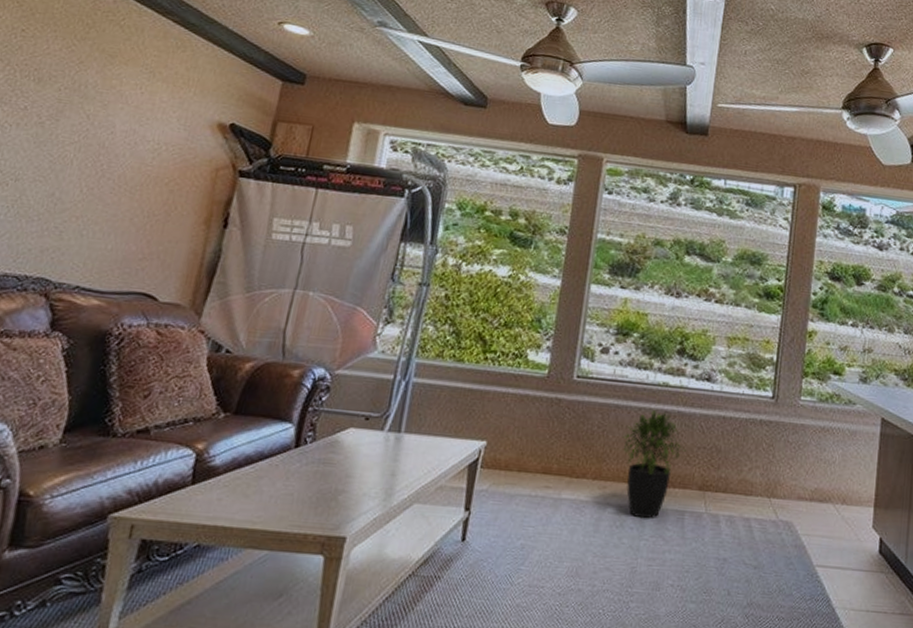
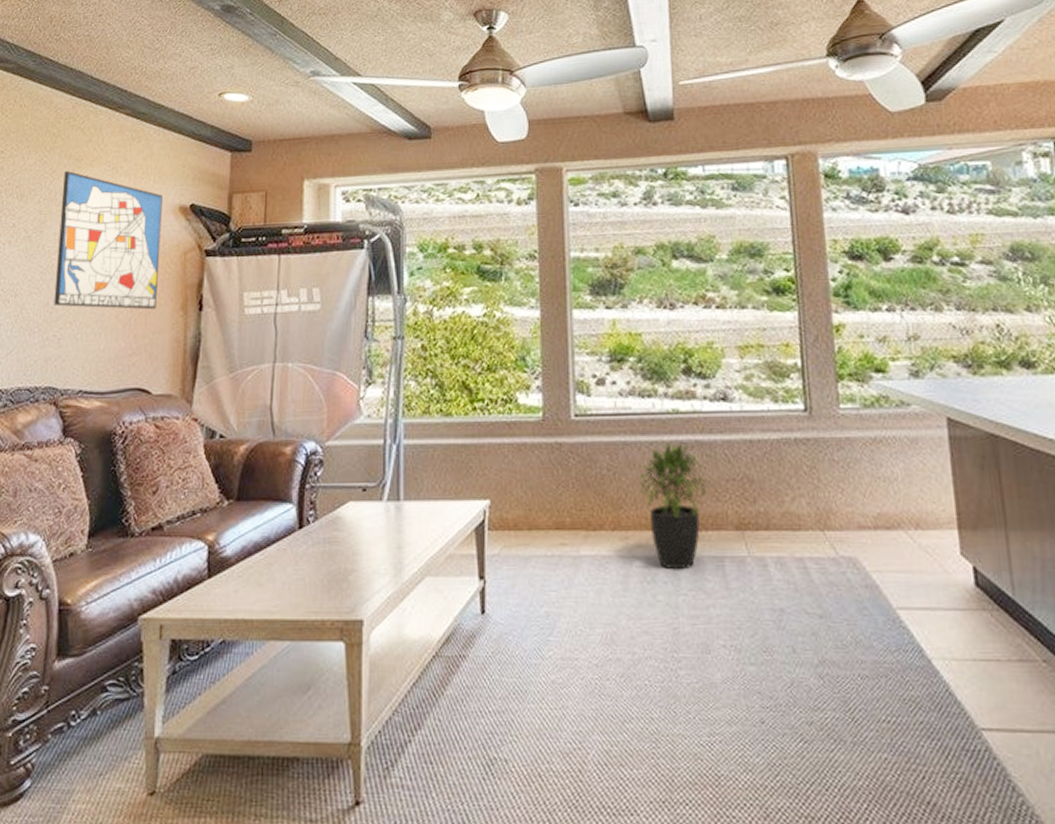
wall art: none [60,63,202,219] -> present [53,170,163,310]

